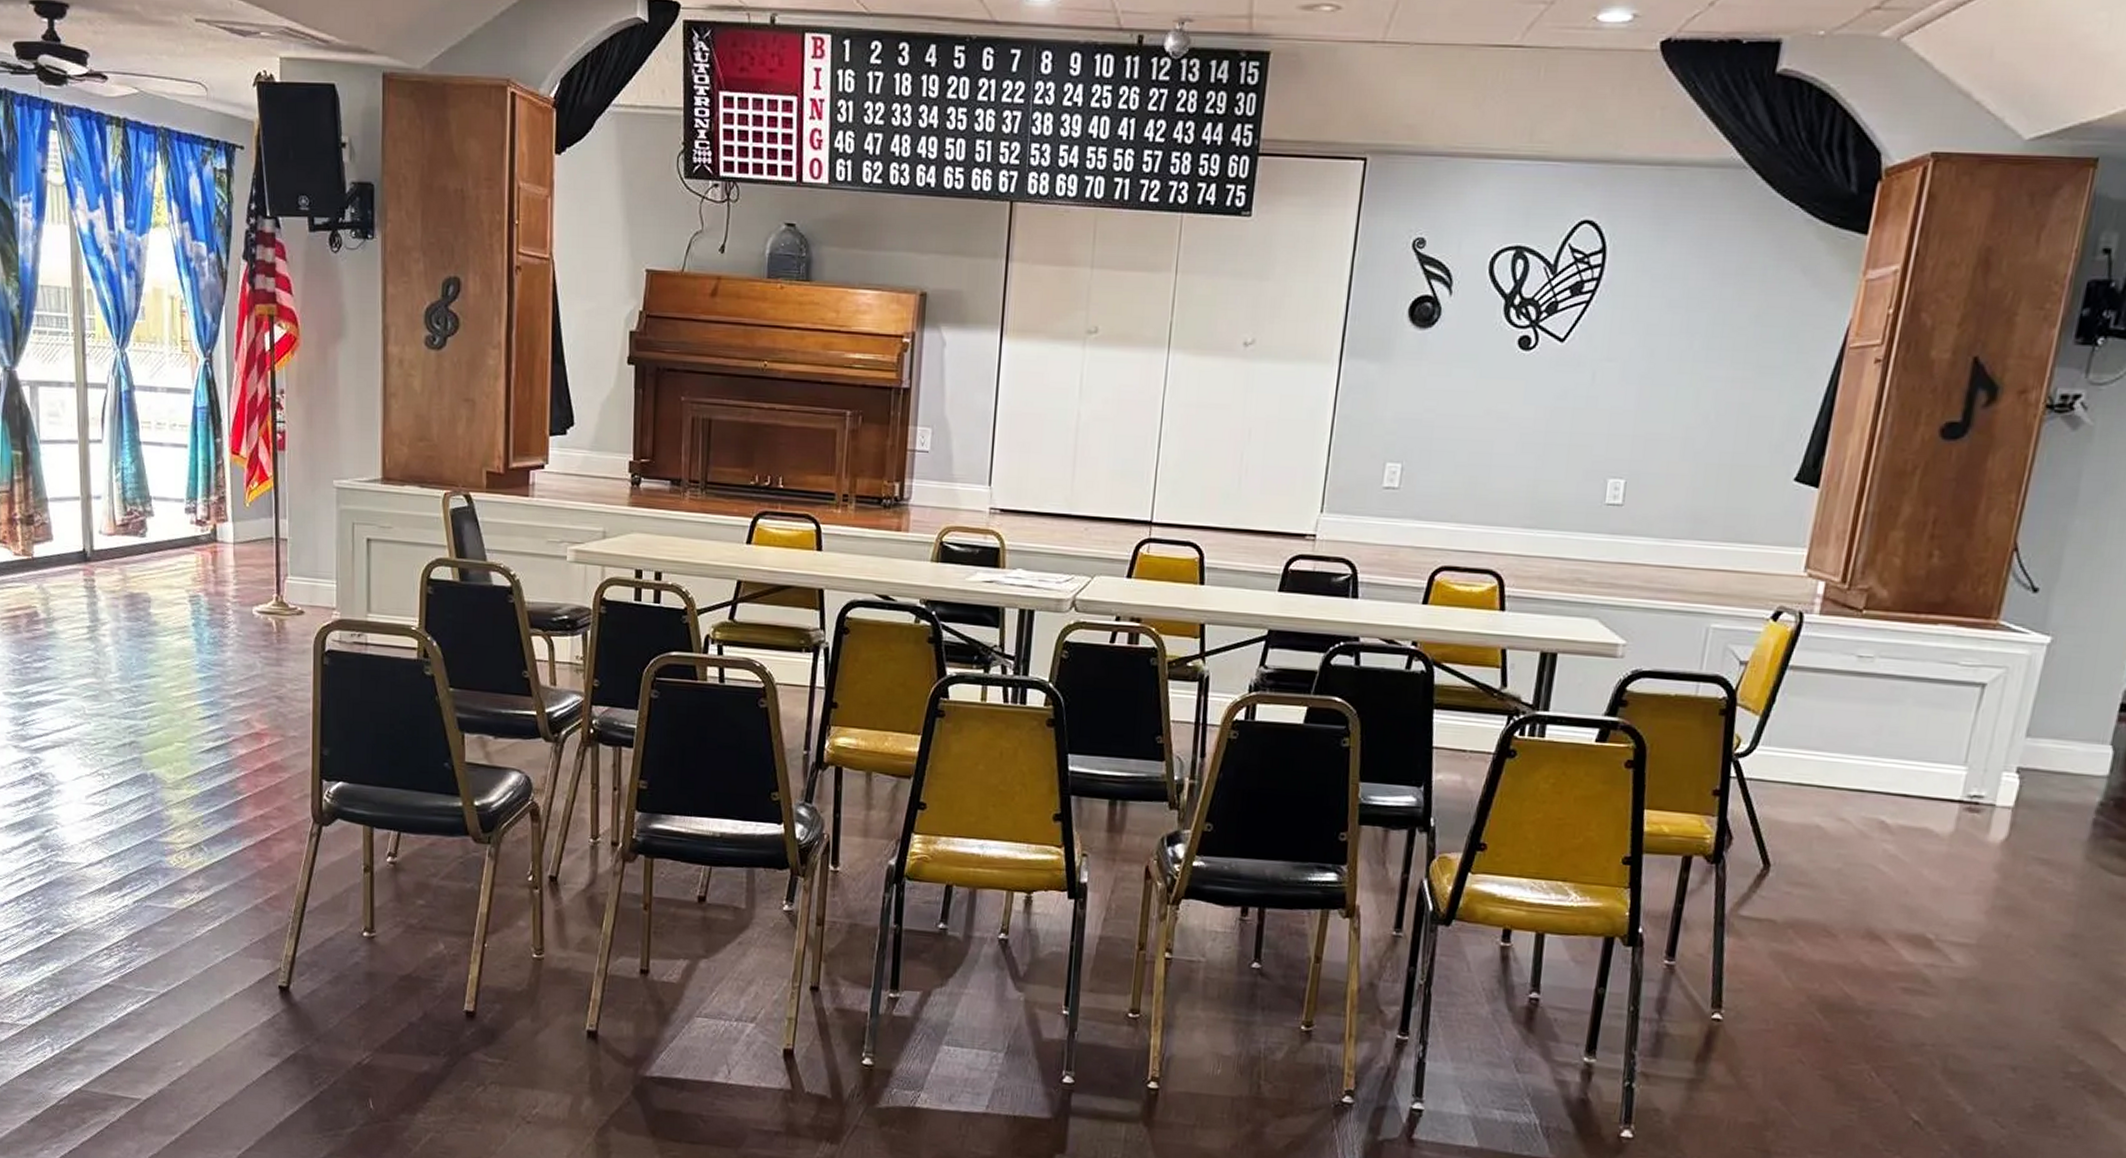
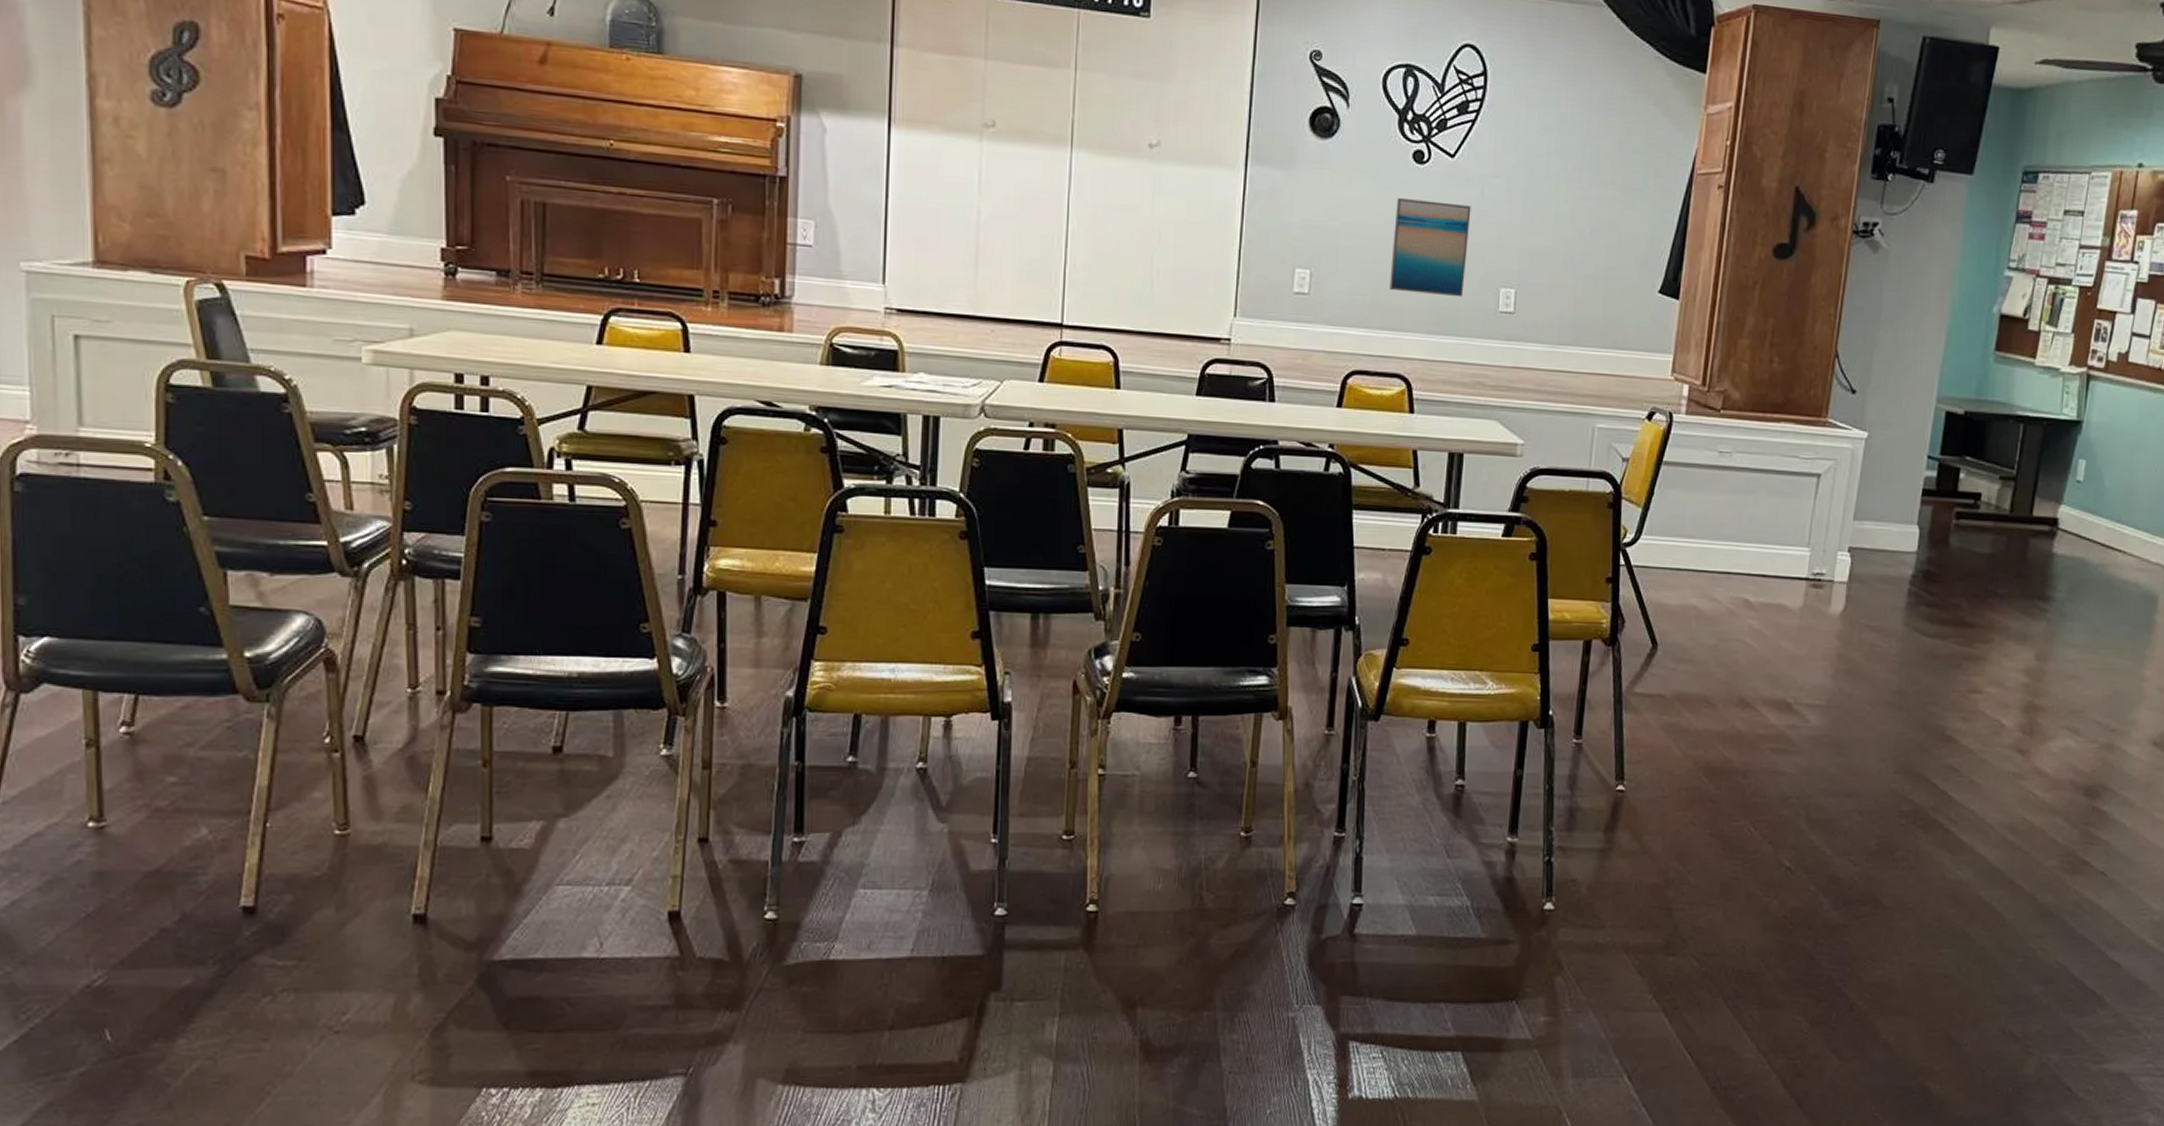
wall art: none [1485,387,1580,489] -> present [1390,198,1471,298]

